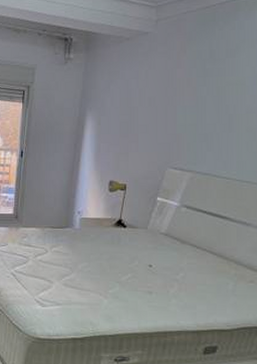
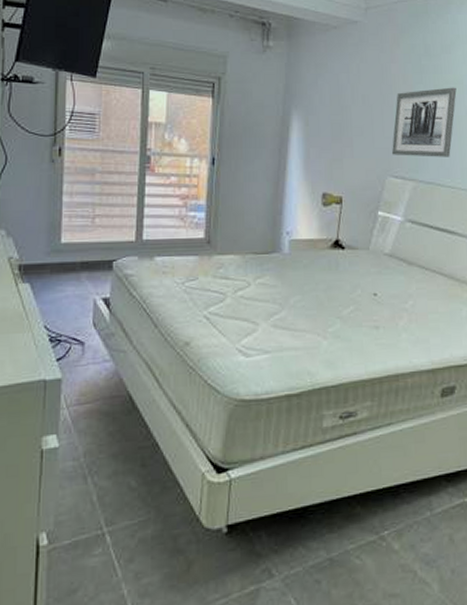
wall art: none [173,88,238,152] -> present [392,87,457,157]

